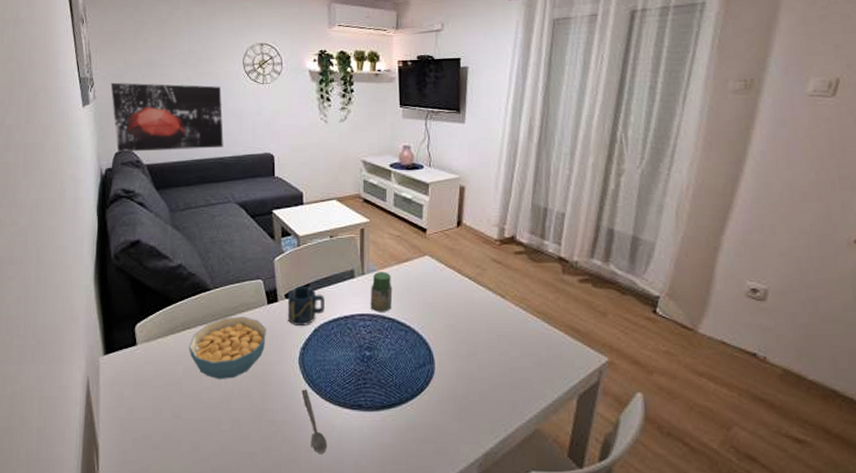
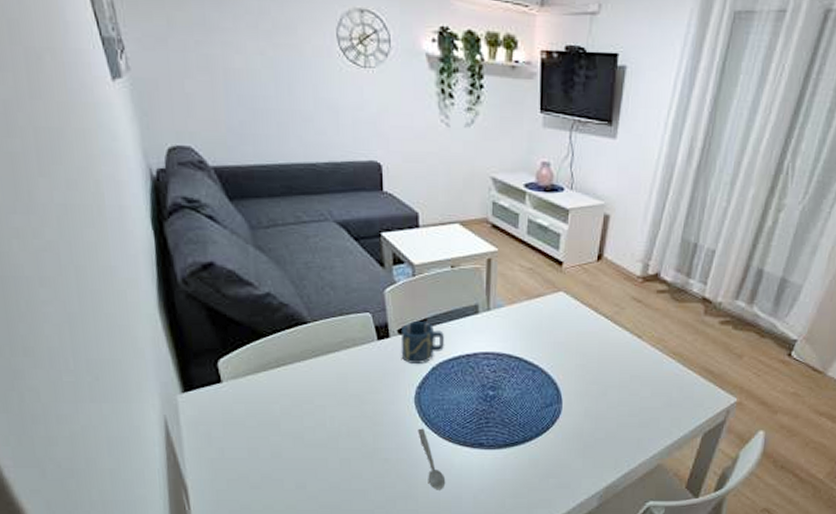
wall art: present [110,82,224,153] -> none [149,48,315,151]
cereal bowl: present [189,316,266,380] -> none [285,353,377,420]
jar: present [370,272,393,312] -> none [495,307,521,351]

